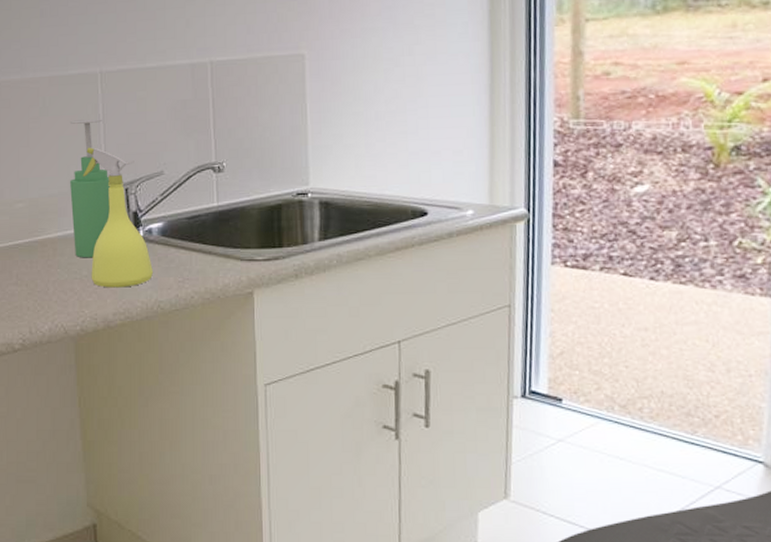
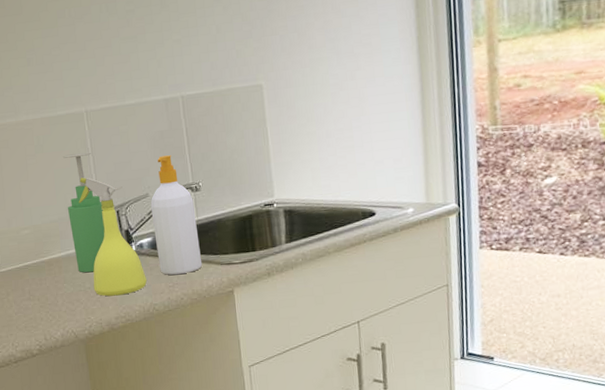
soap bottle: none [165,128,220,269] -> present [150,155,203,275]

